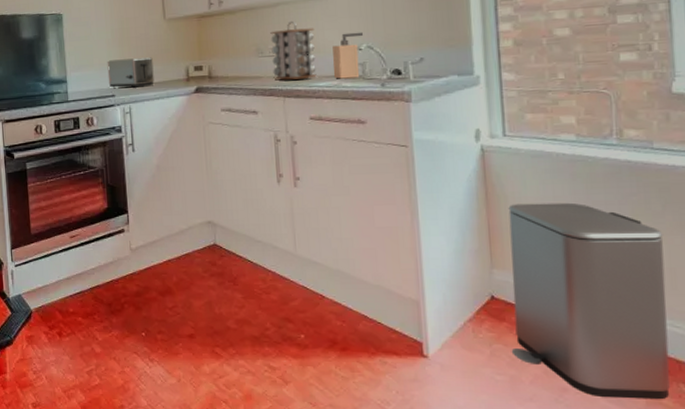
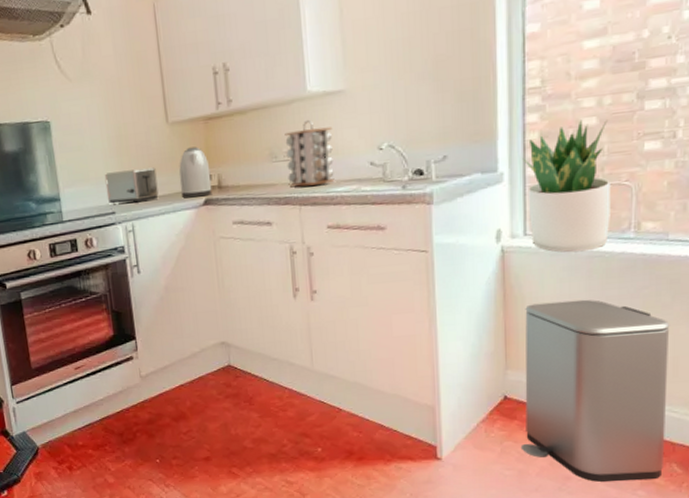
kettle: none [173,40,203,86] -> present [178,146,213,199]
soap dispenser: present [332,32,364,79] -> none [351,129,385,183]
planter: none [498,30,591,156] -> present [522,120,611,253]

